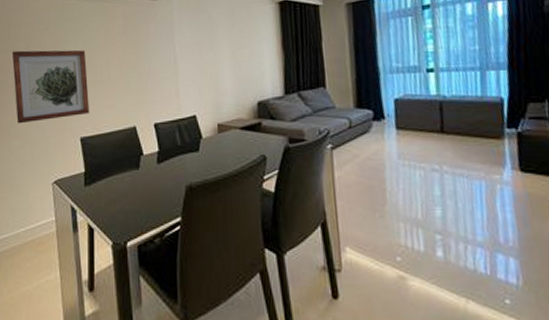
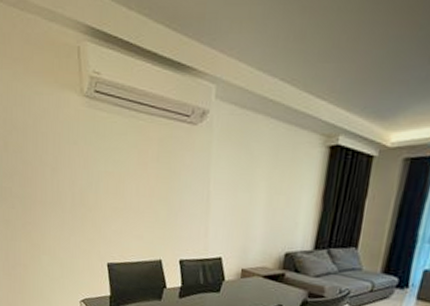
wall art: present [12,50,90,124] -> none [40,163,118,242]

